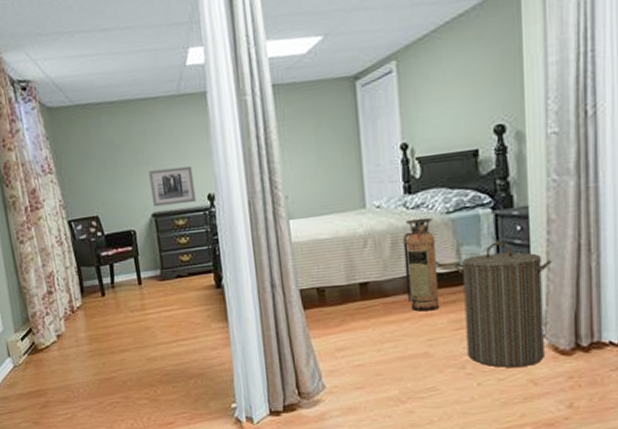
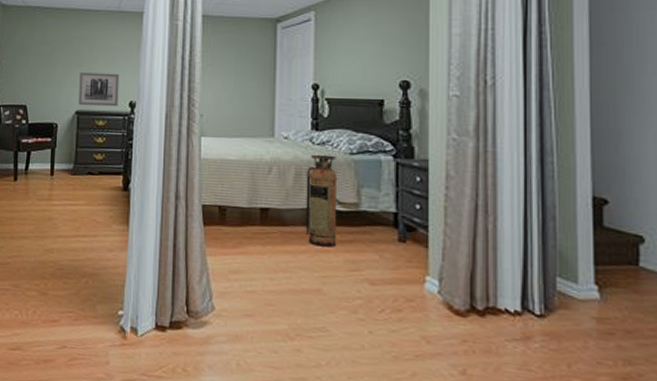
laundry hamper: present [454,241,552,367] -> none [353,189,449,321]

